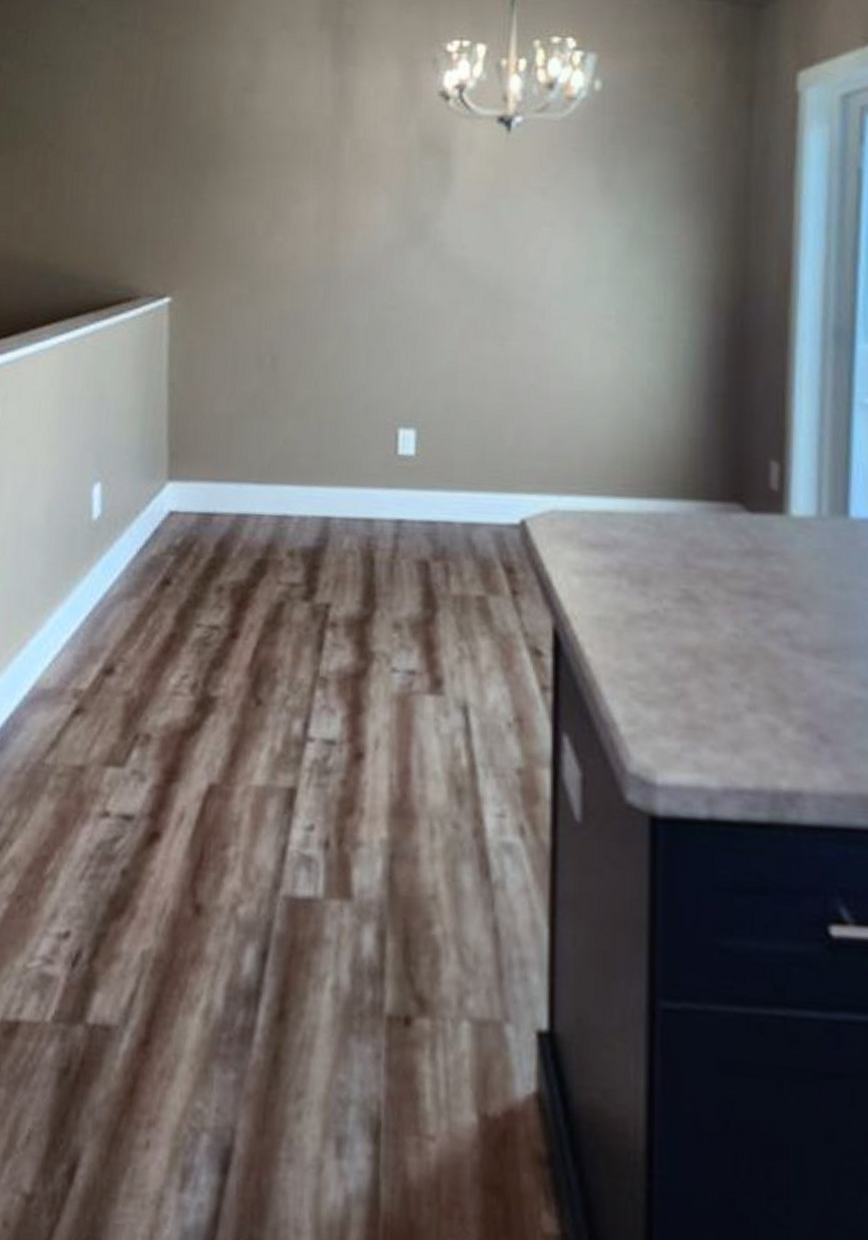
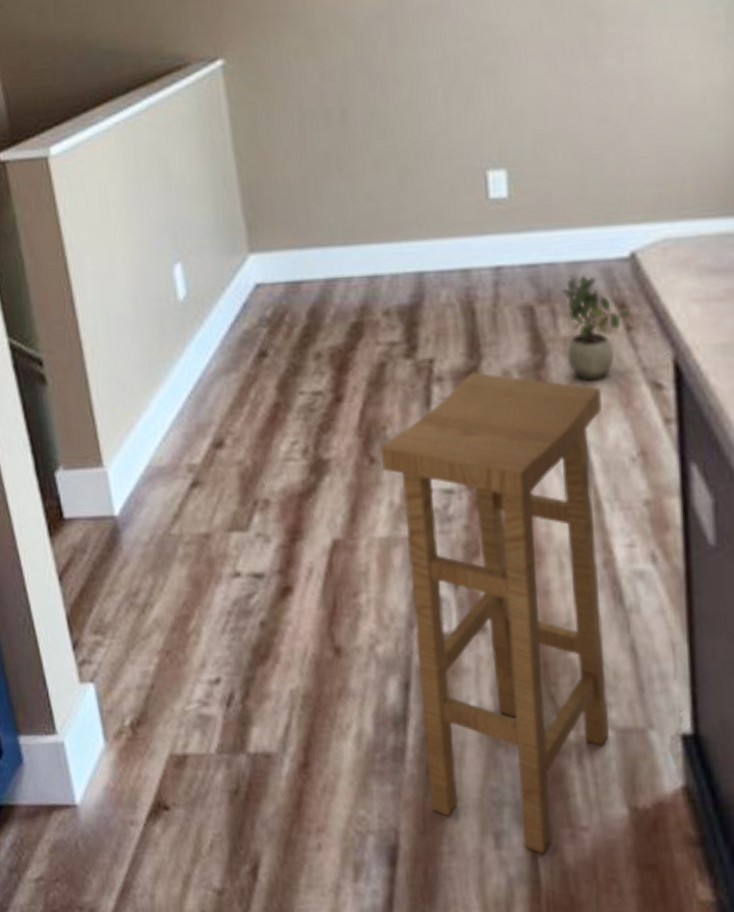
bar stool: none [268,621,486,1168] -> present [380,372,609,855]
potted plant: none [454,536,518,642] -> present [560,275,631,381]

